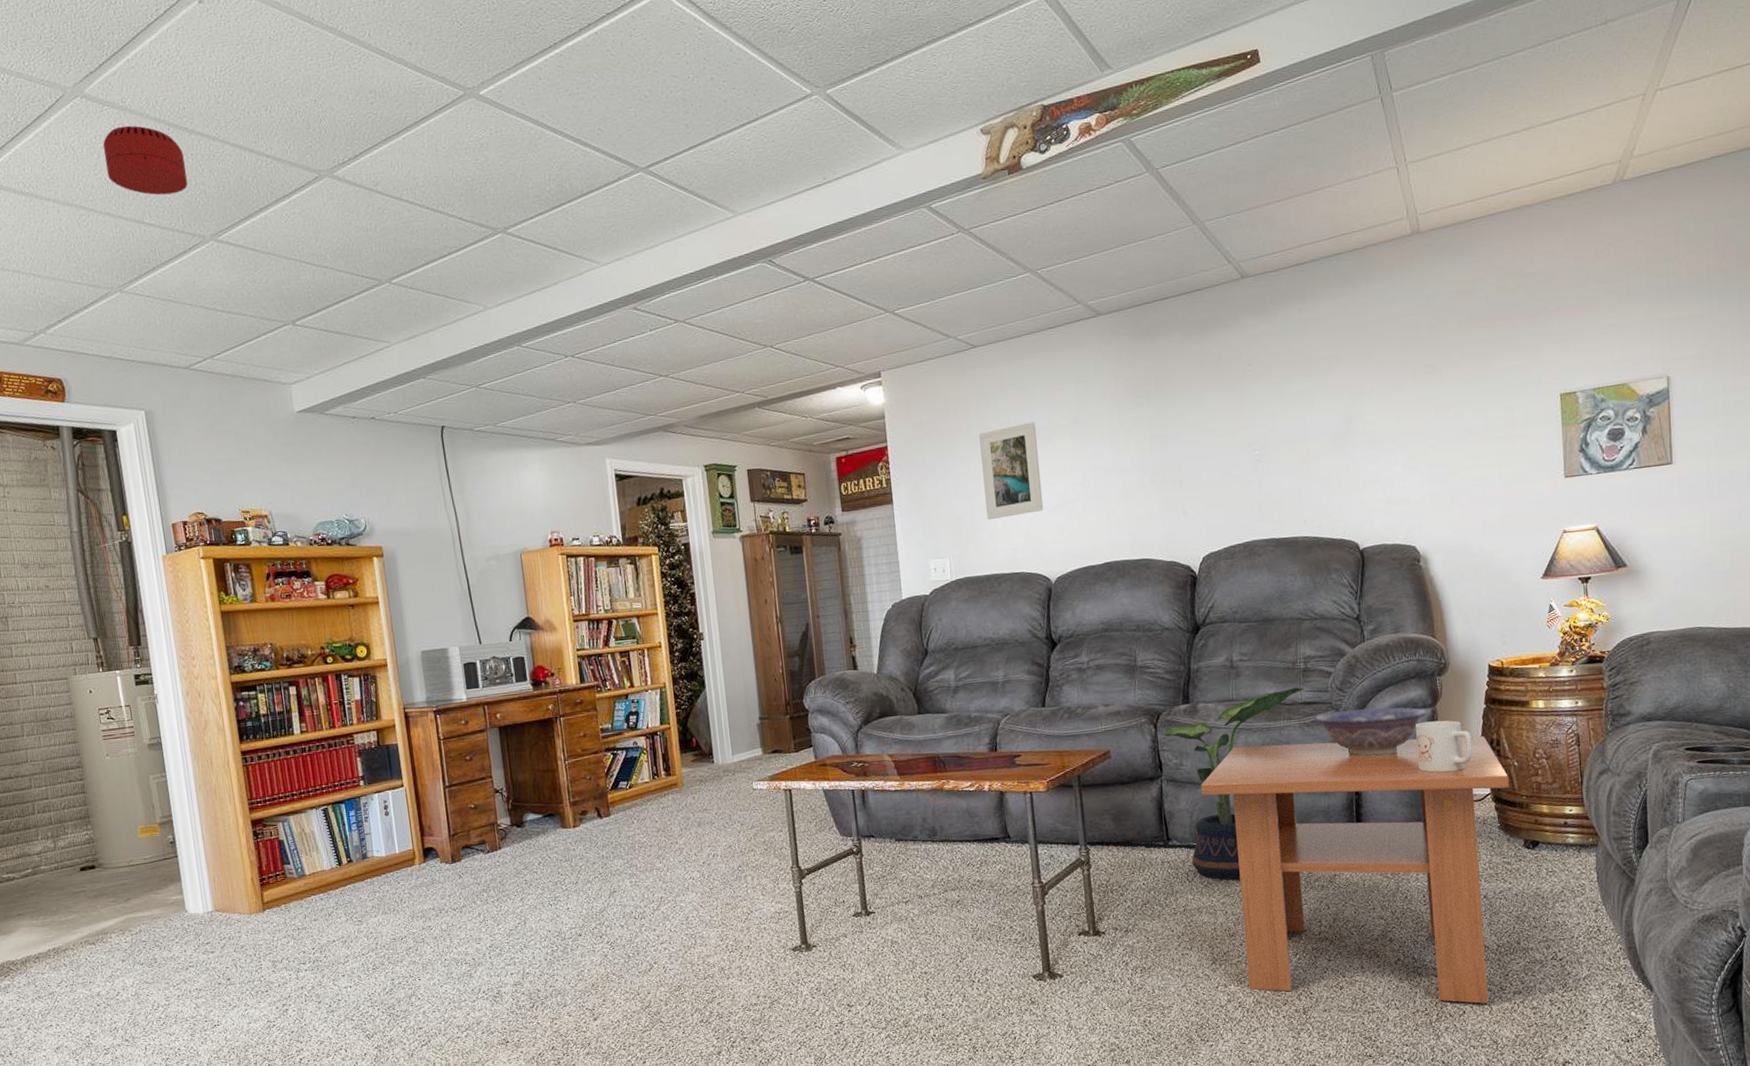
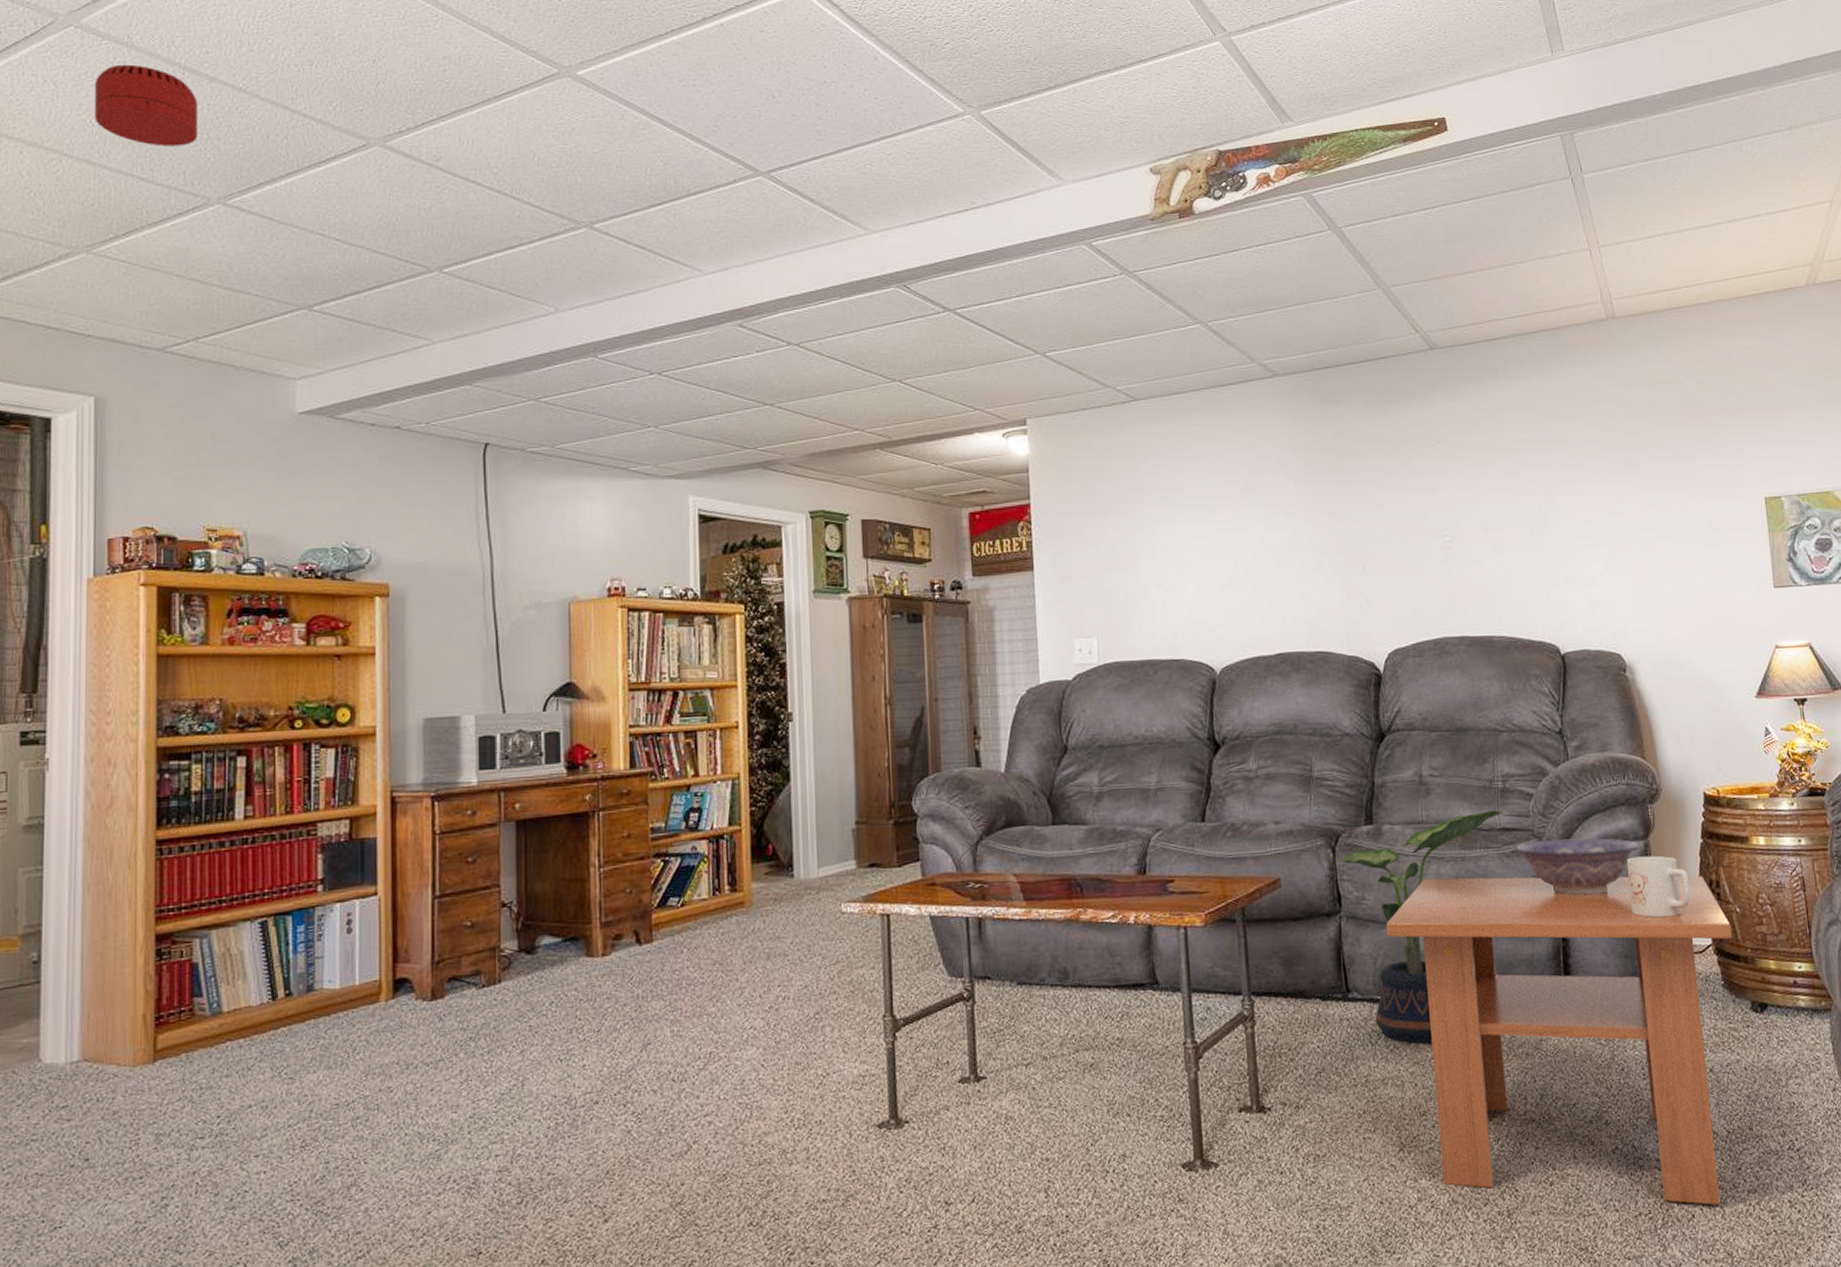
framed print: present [978,422,1044,520] -> none [1136,488,1209,597]

